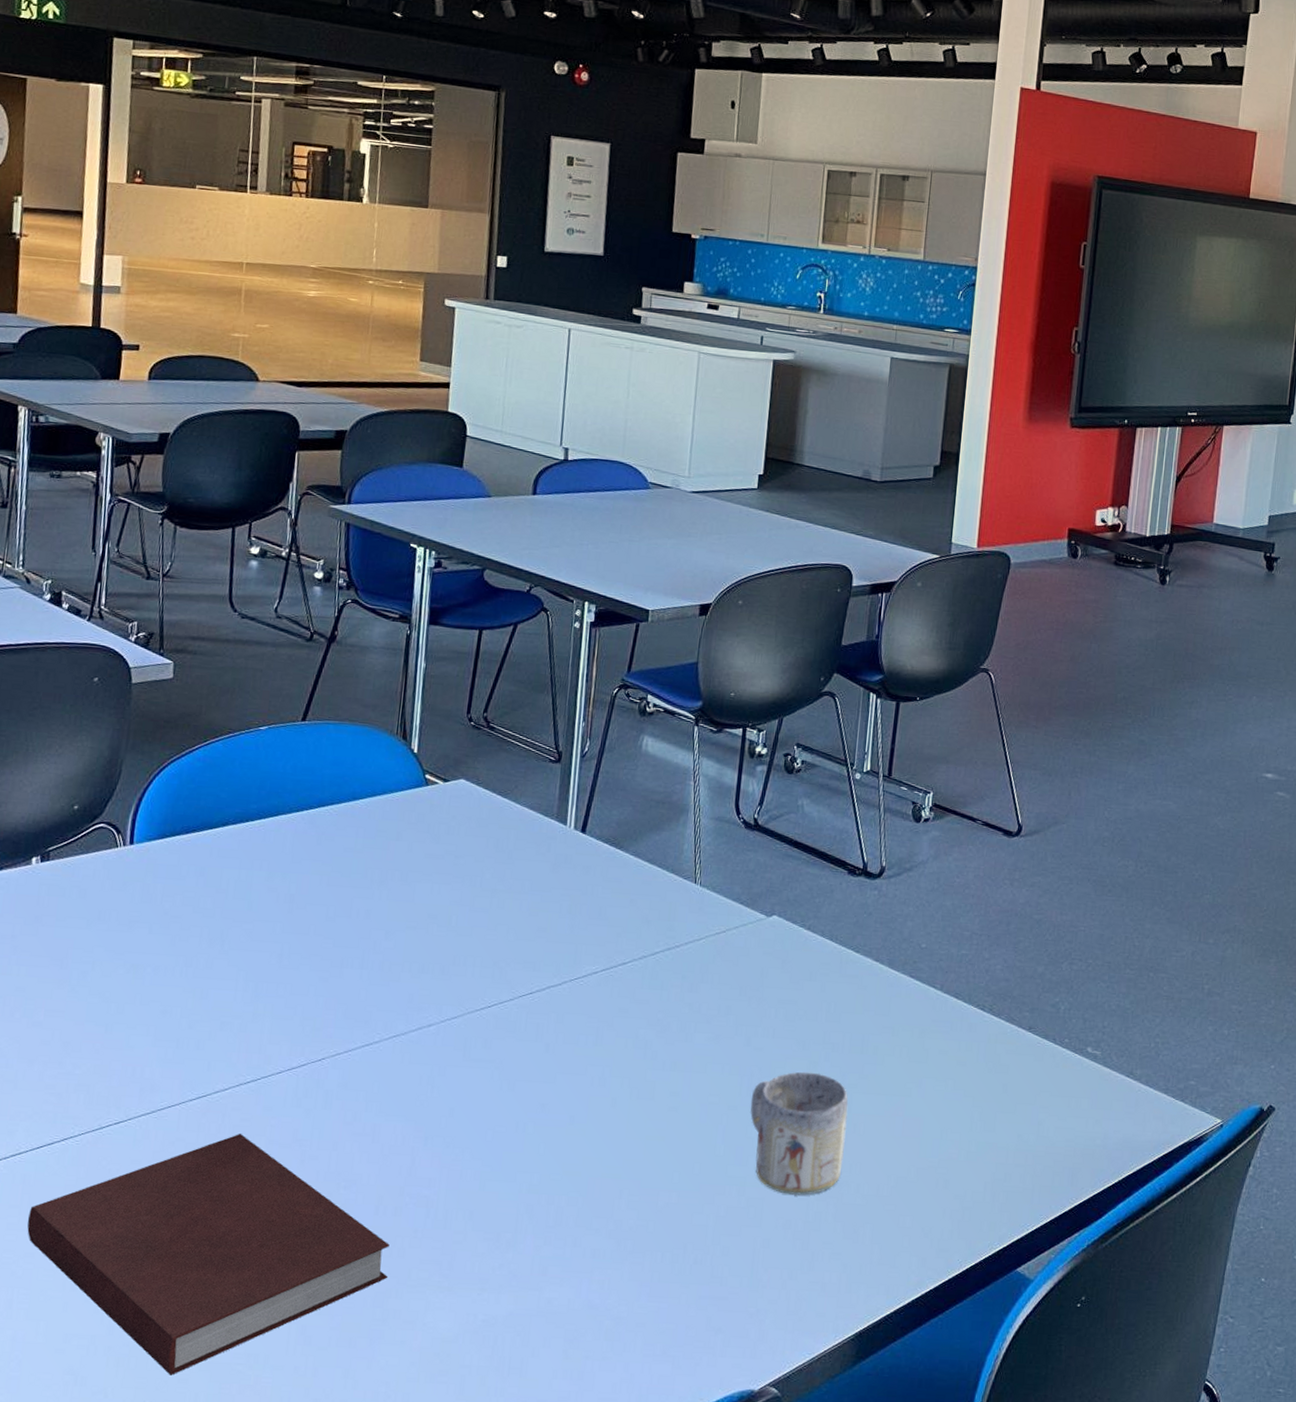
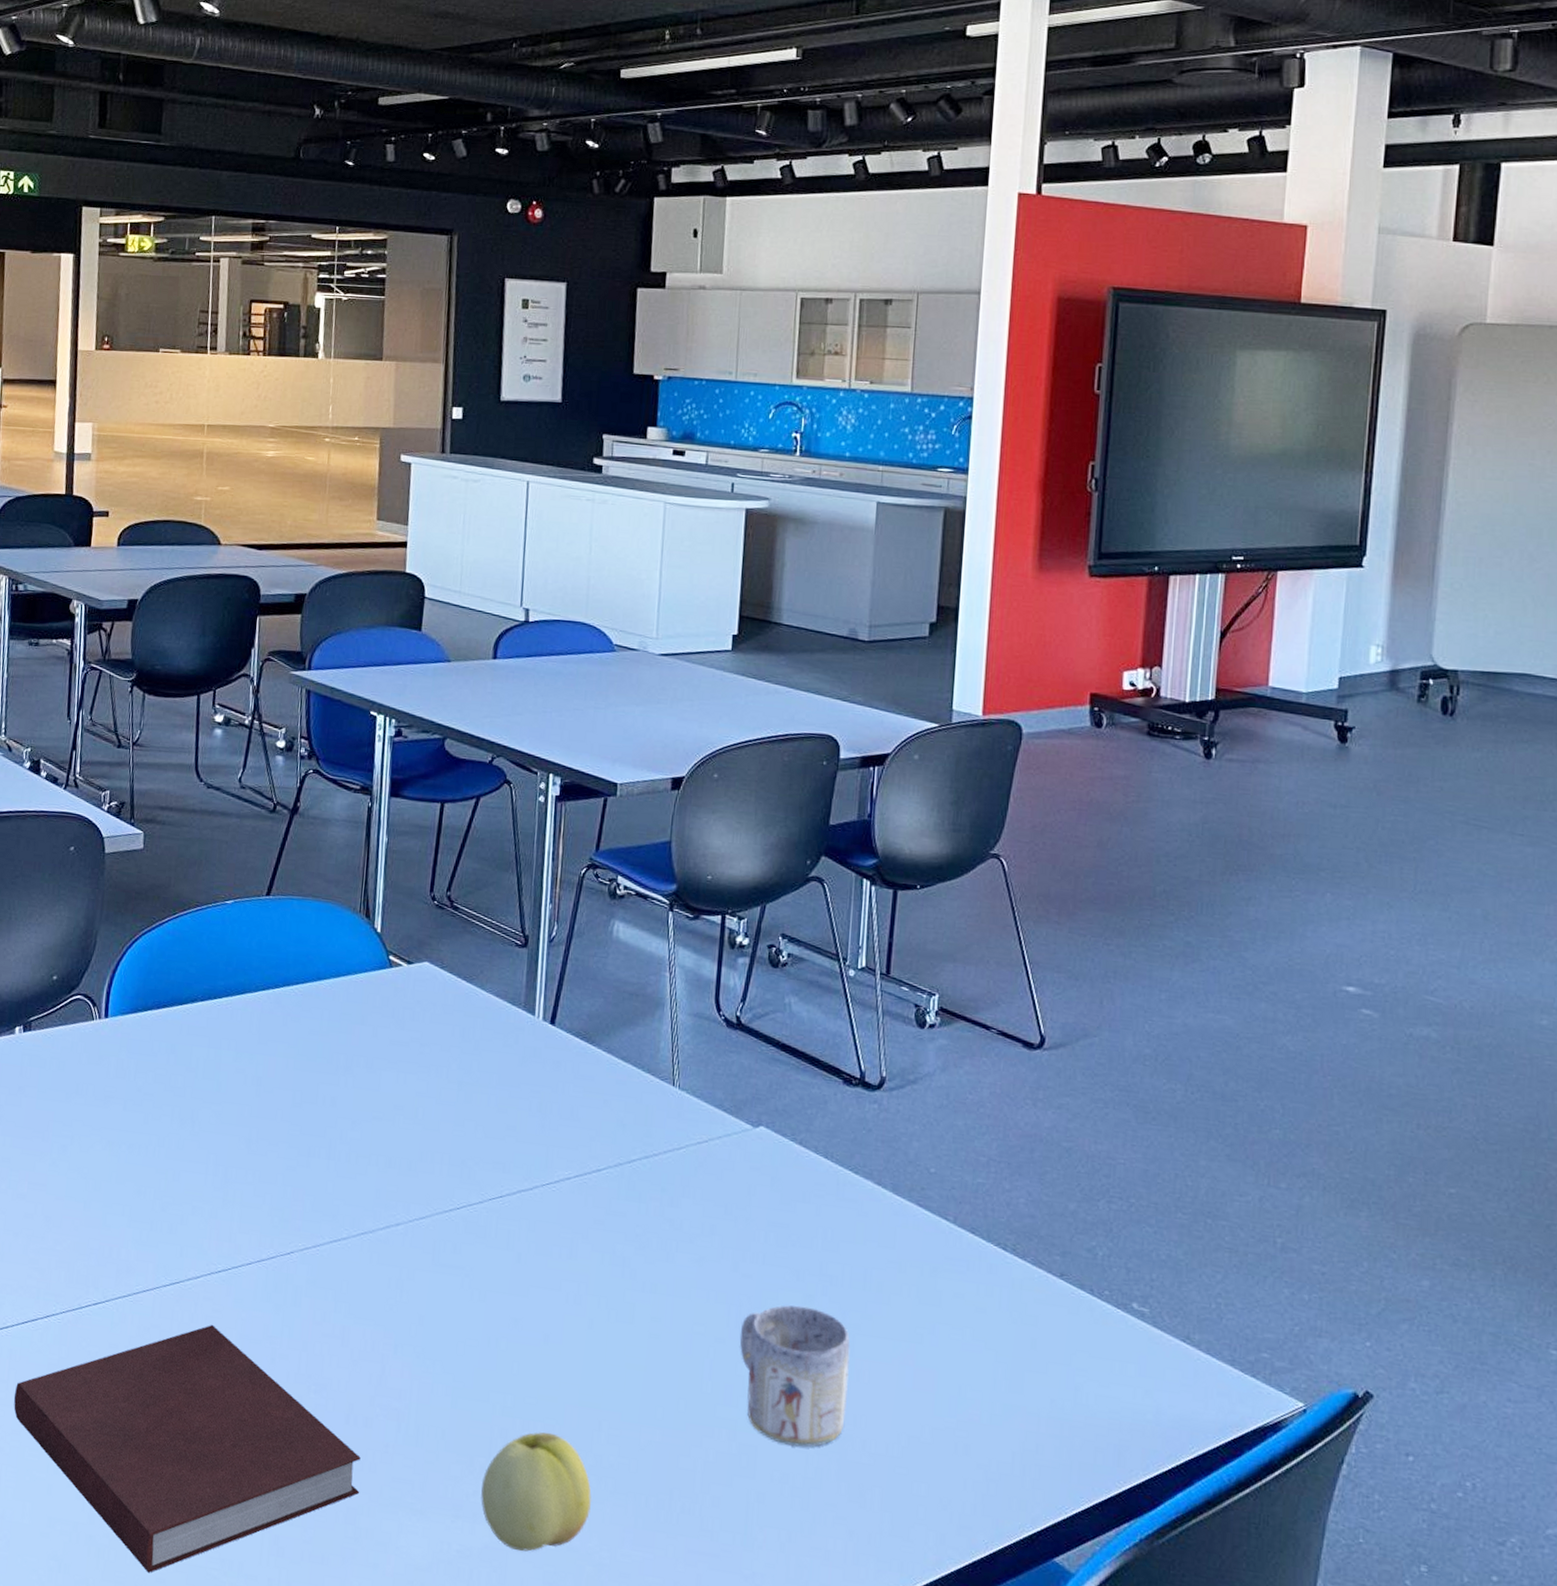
apple: none [506,1204,612,1315] -> present [481,1432,592,1552]

